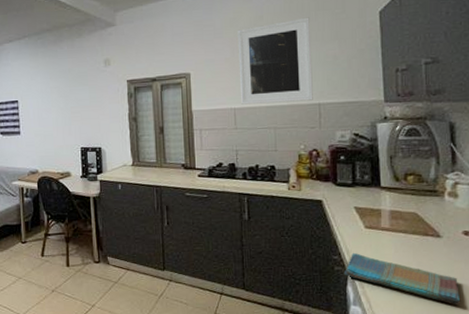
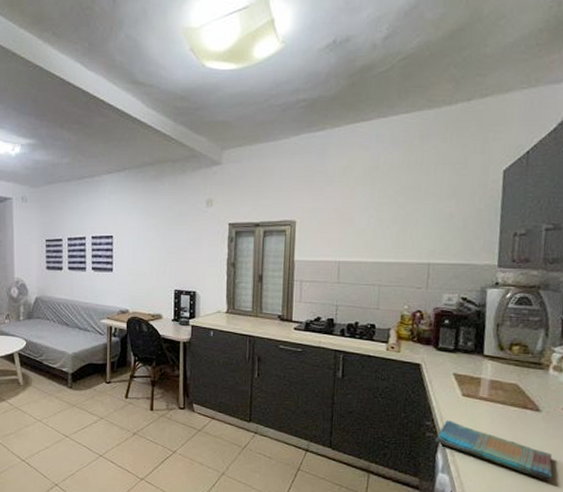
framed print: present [237,17,313,105] -> none [346,171,428,259]

